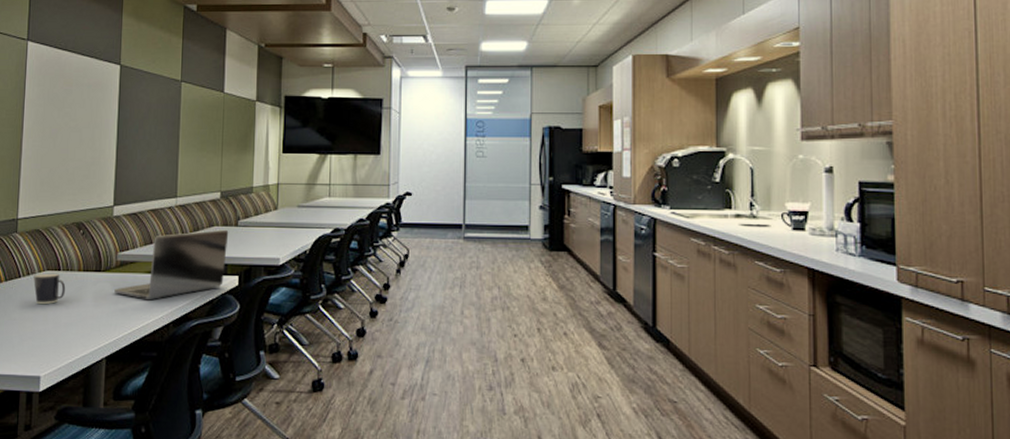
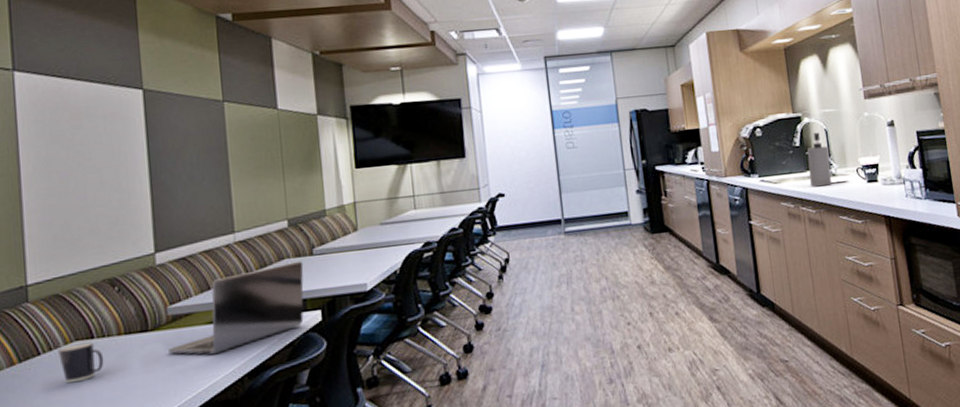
soap dispenser: none [725,170,753,227] -> present [807,132,832,187]

